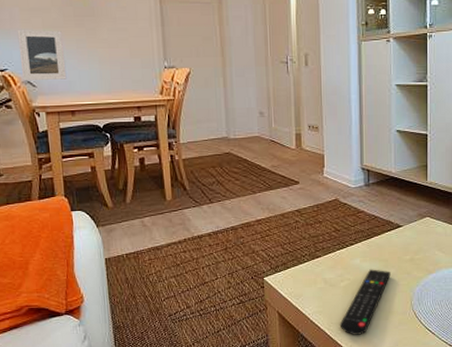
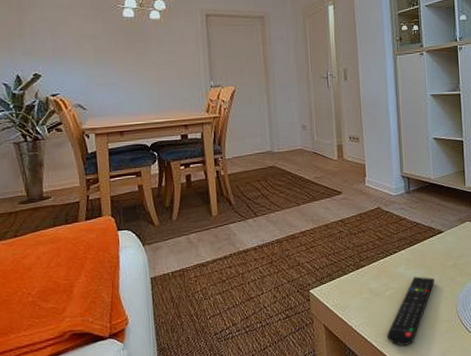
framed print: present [17,29,67,80] -> none [70,55,117,104]

